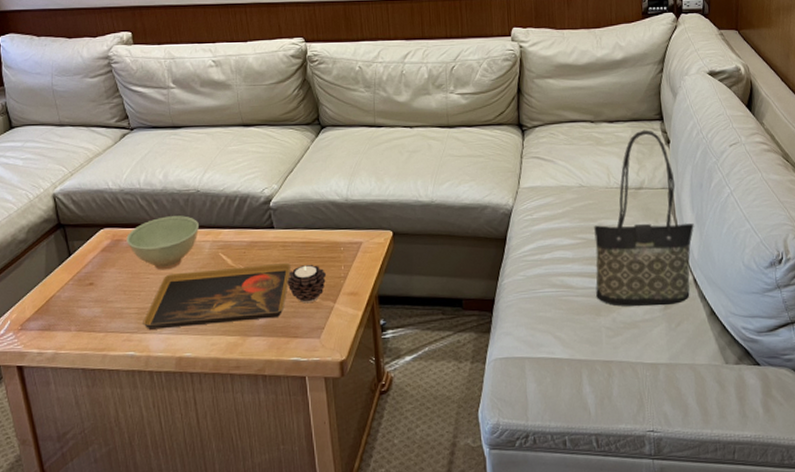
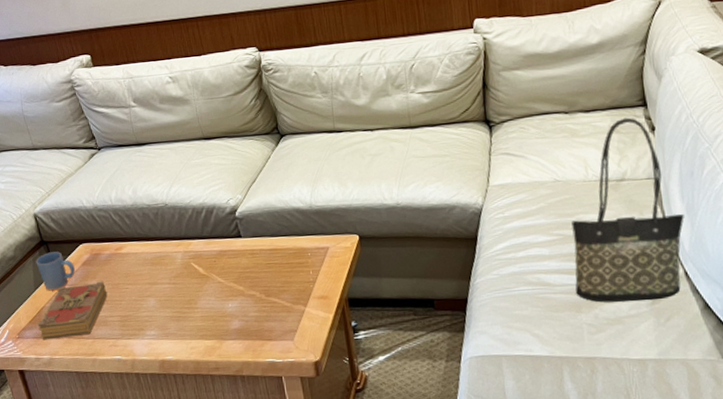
book: none [44,269,126,333] -> present [37,281,108,340]
mug: none [49,236,92,279] -> present [36,251,75,291]
bowl: present [126,216,199,270] -> none [104,228,170,281]
decorative tray: present [143,263,291,330] -> none [126,270,261,336]
candle: present [287,265,327,304] -> none [258,271,296,308]

